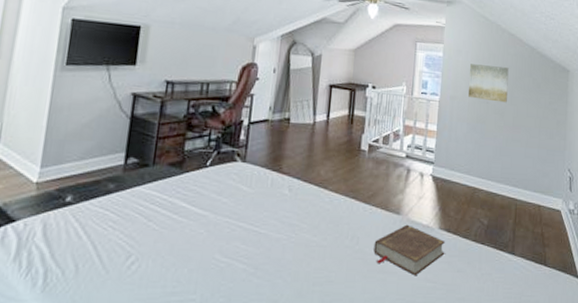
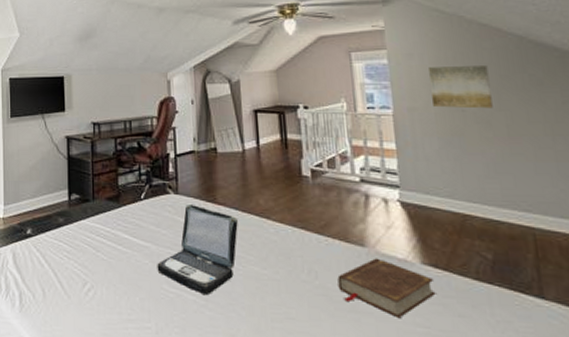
laptop: none [211,172,298,262] -> present [157,203,238,294]

